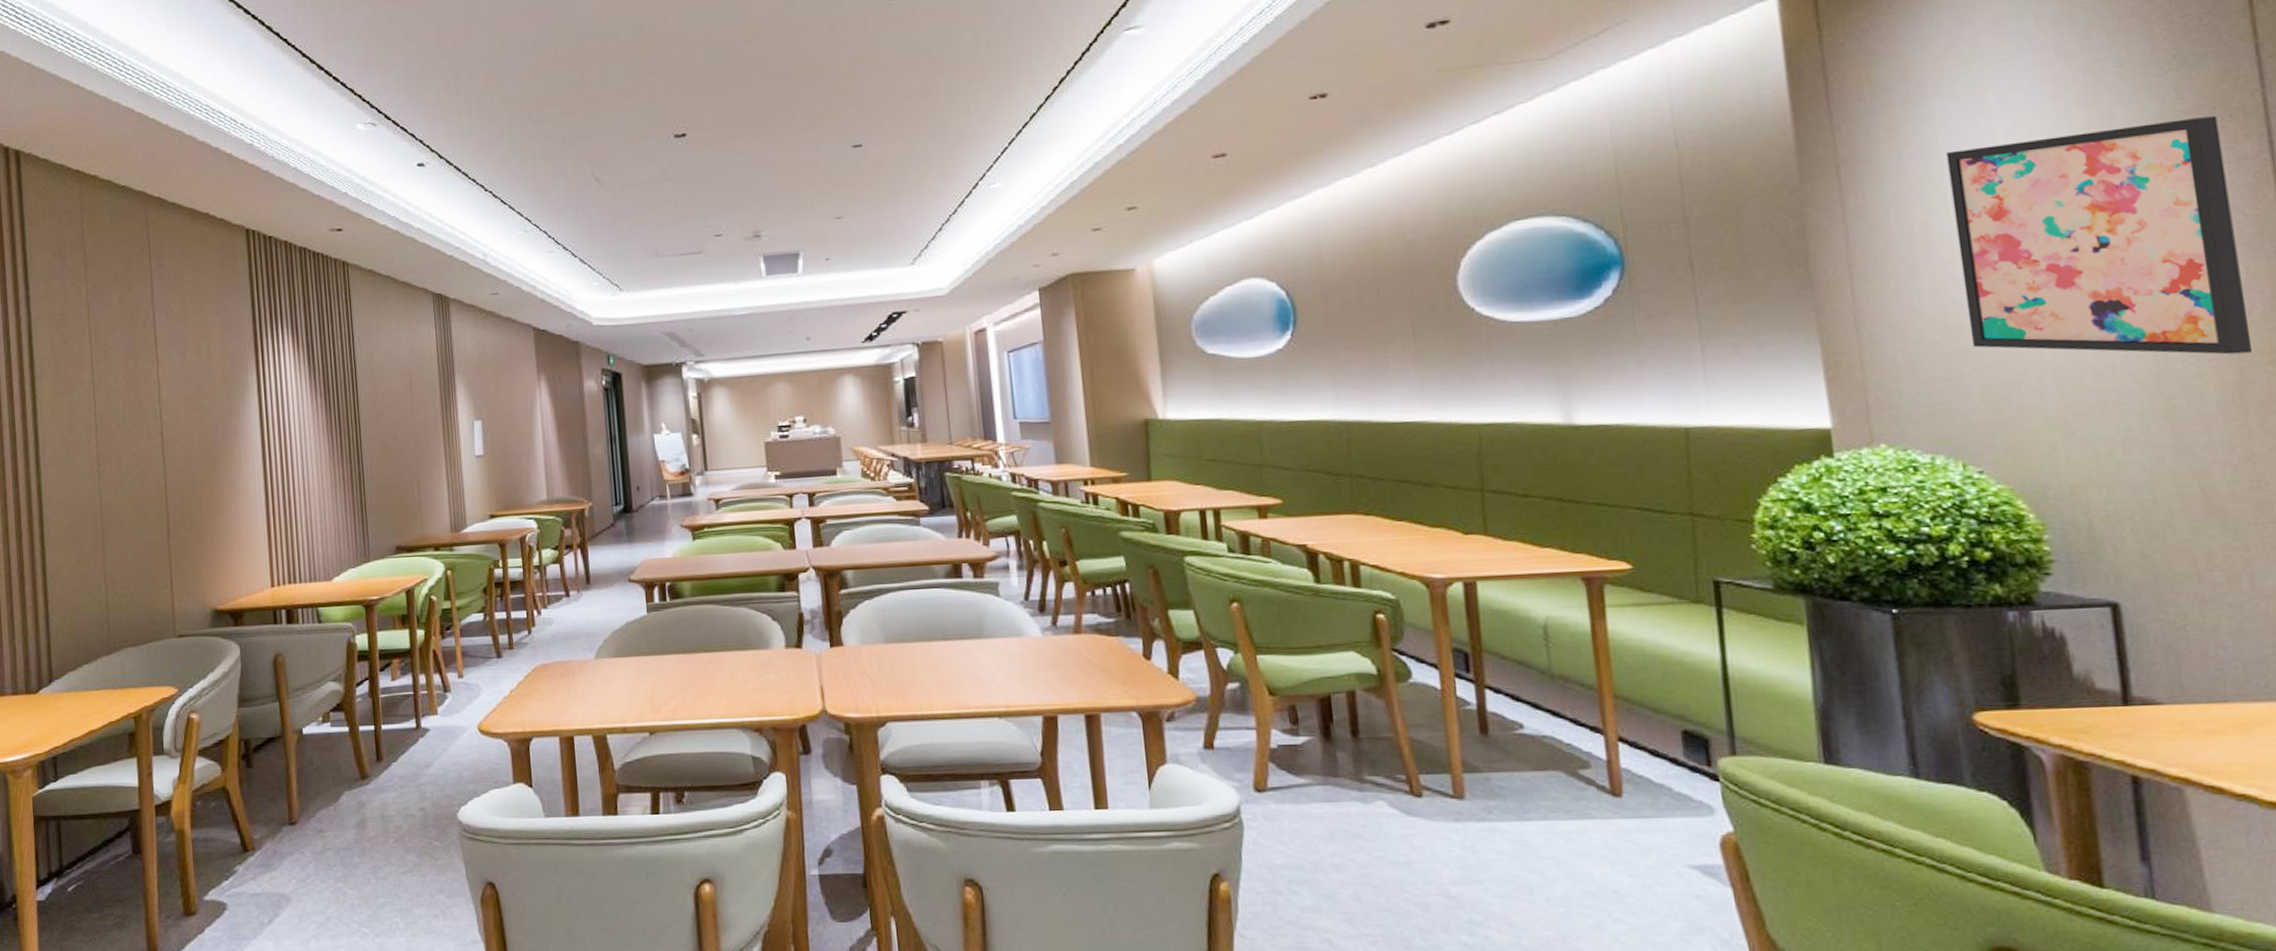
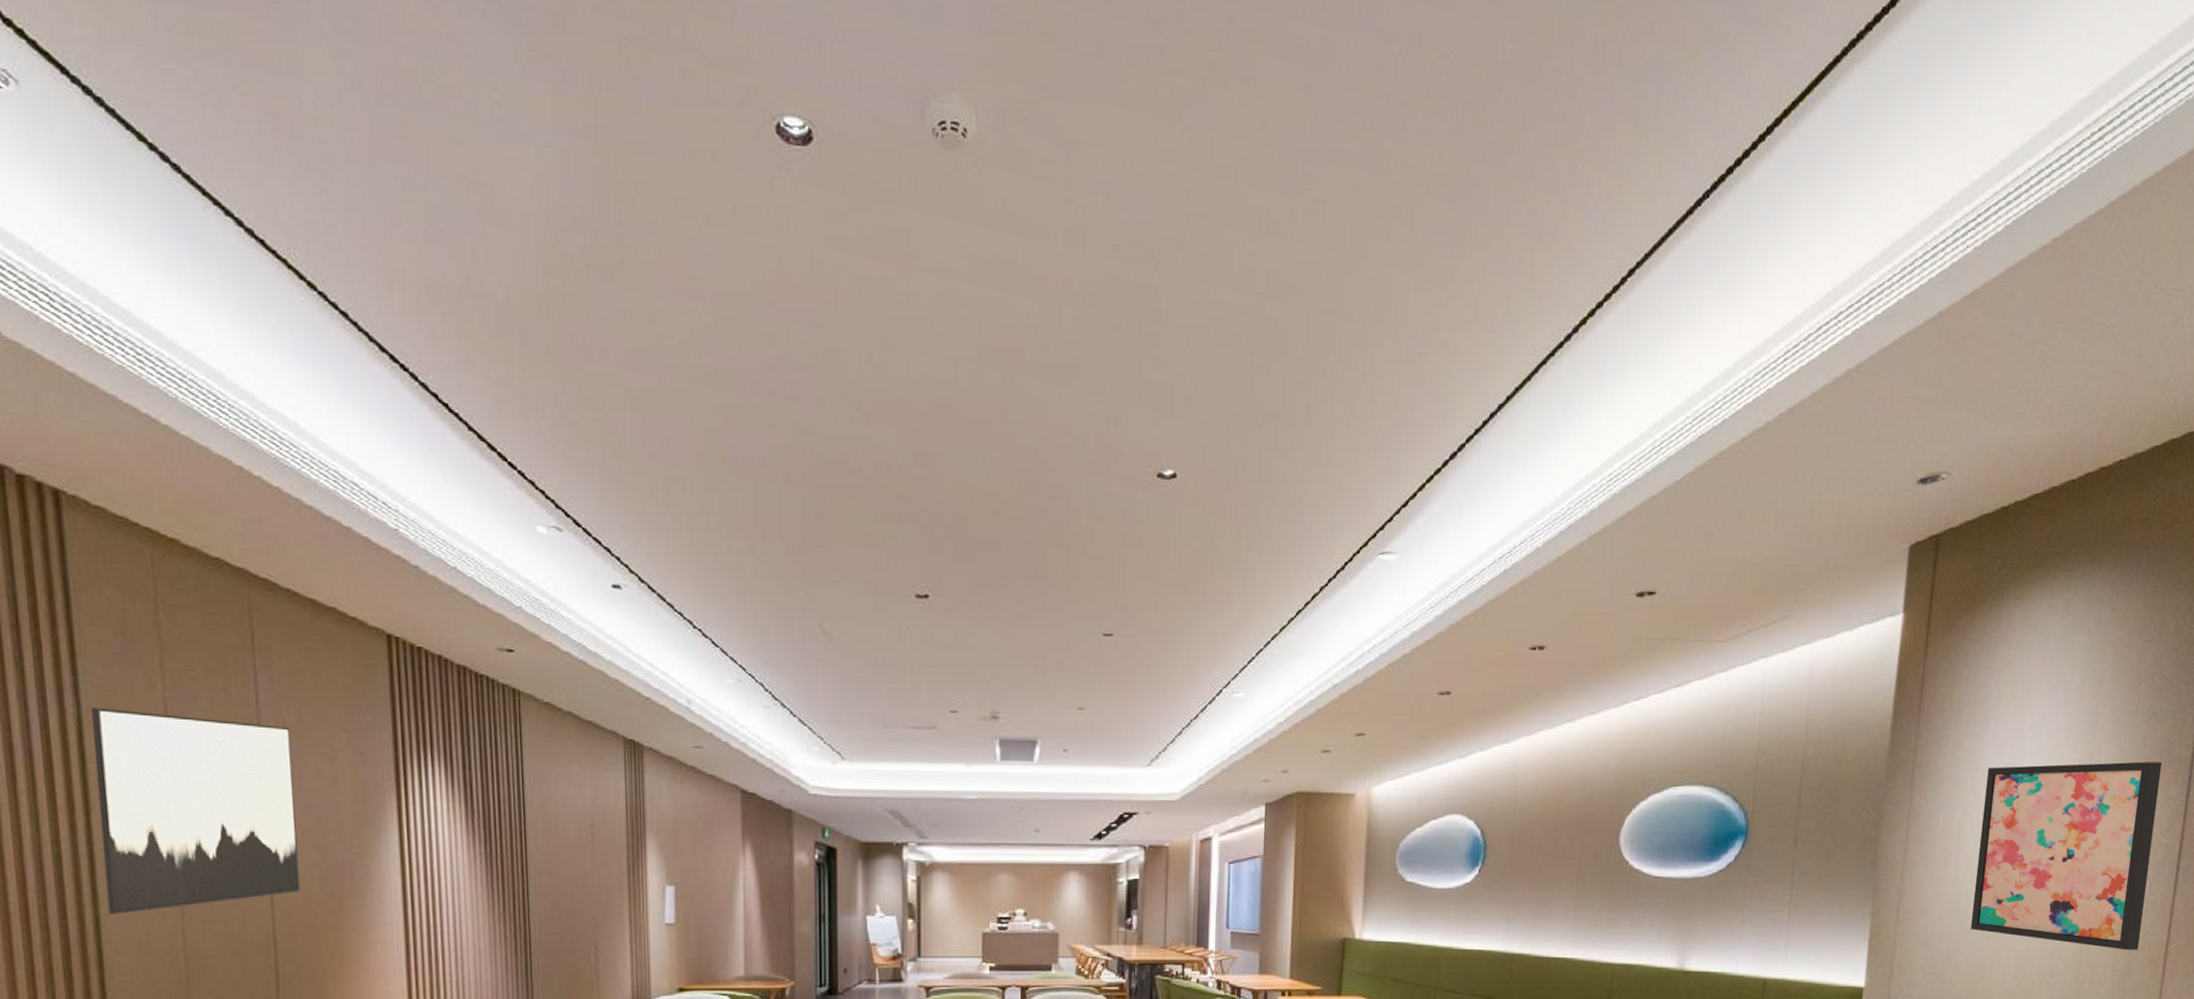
wall art: none [38,313,185,481] -> present [92,708,300,915]

